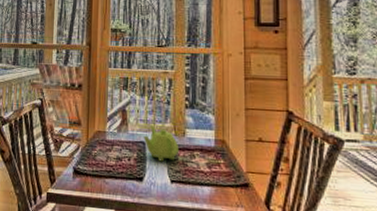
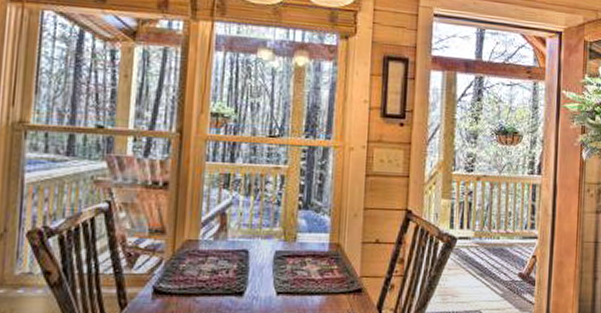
teapot: present [143,125,180,162] -> none [246,230,289,272]

